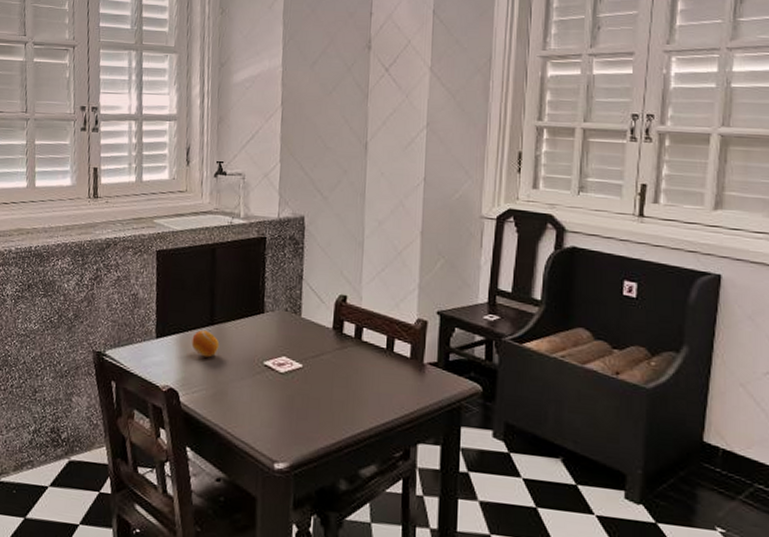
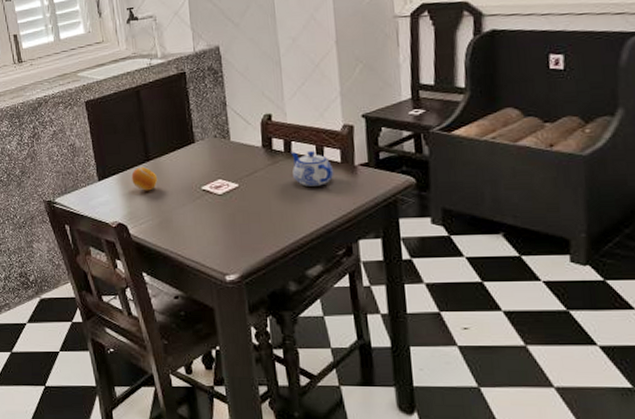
teapot: none [360,338,402,380] -> present [291,151,334,187]

